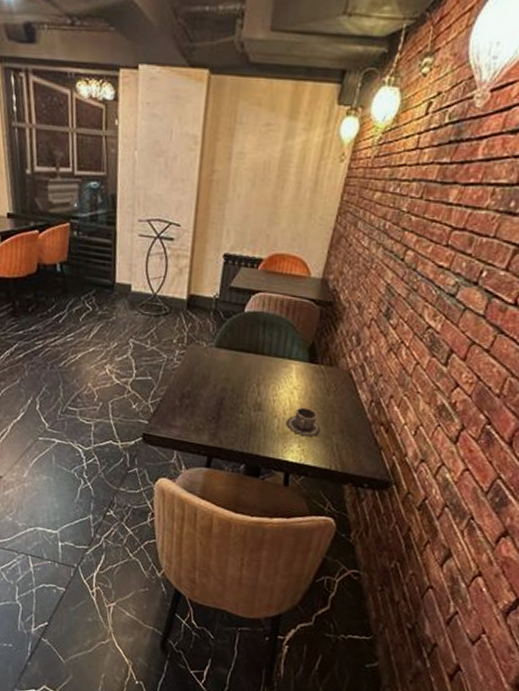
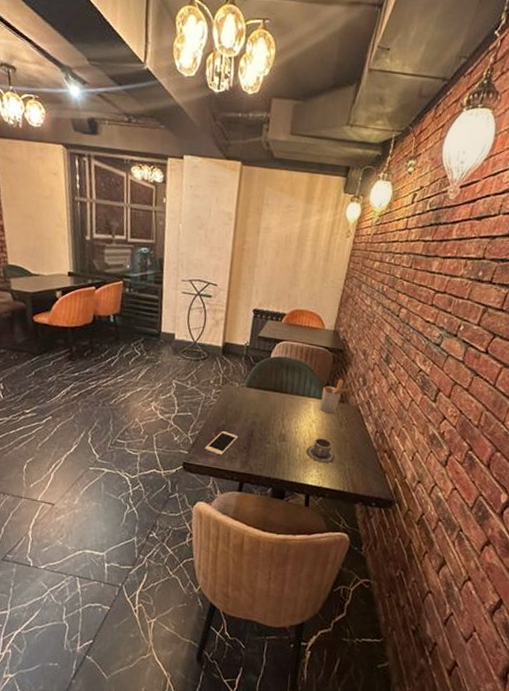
cell phone: none [166,398,207,427] -> present [204,431,239,456]
utensil holder: none [303,337,342,380] -> present [320,379,351,414]

